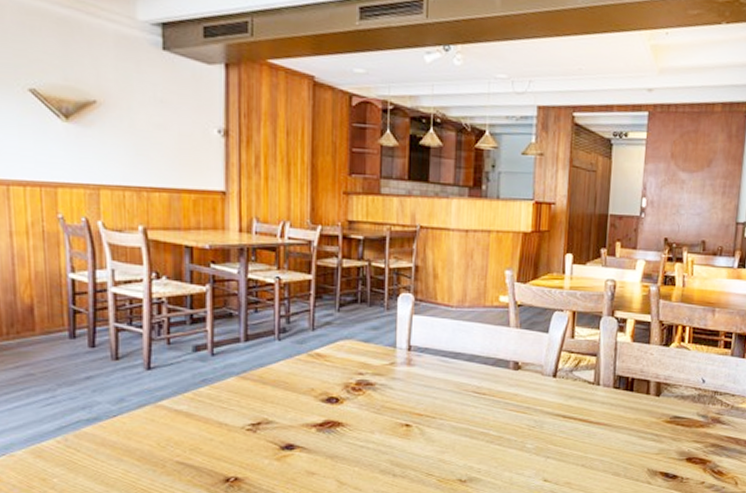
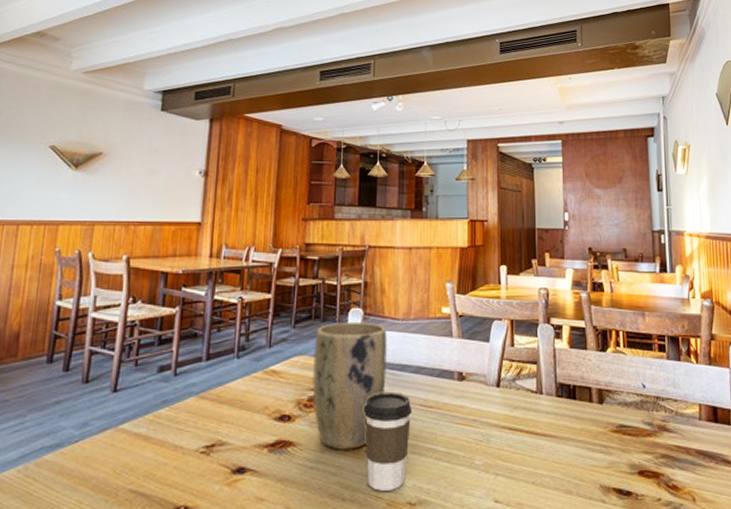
plant pot: none [360,307,440,431] -> present [312,321,387,450]
coffee cup: none [415,379,465,469] -> present [364,393,412,491]

